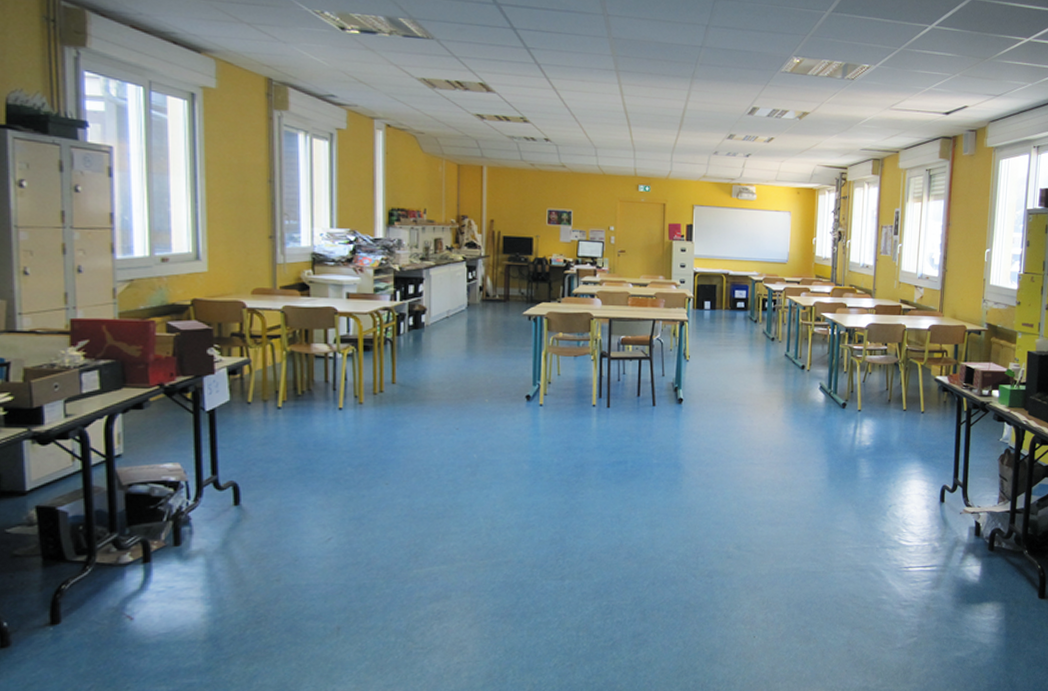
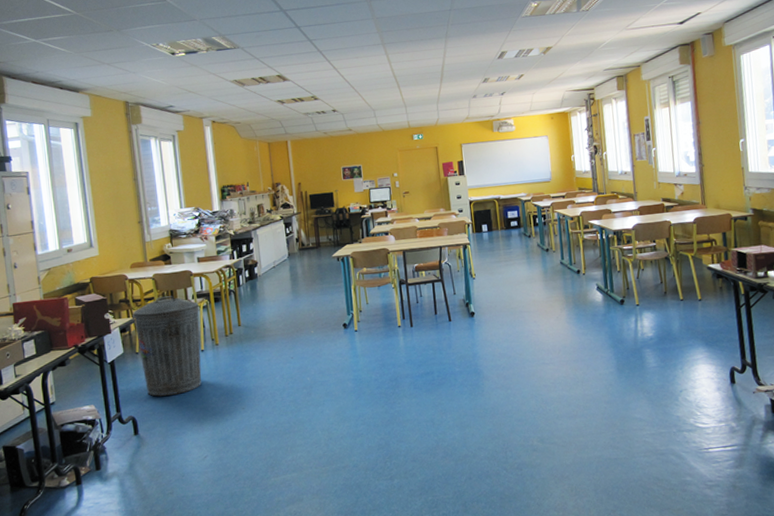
trash can: none [248,336,342,460] -> present [132,296,202,397]

